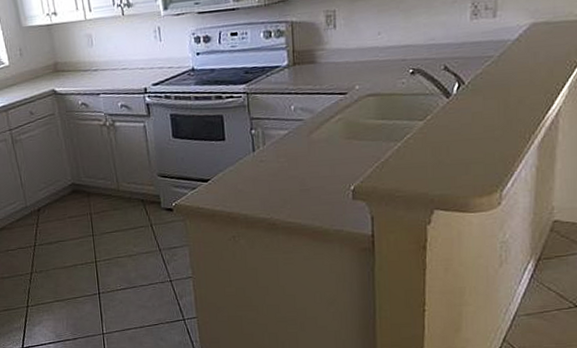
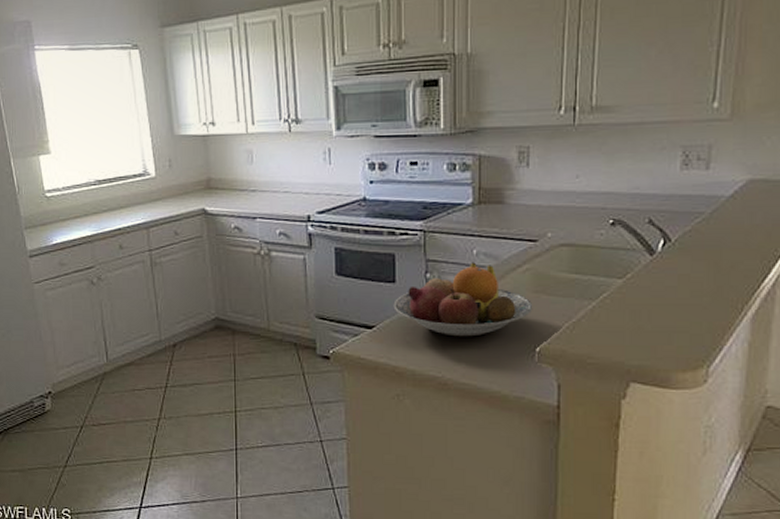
fruit bowl: none [224,117,346,183] -> present [393,262,533,337]

